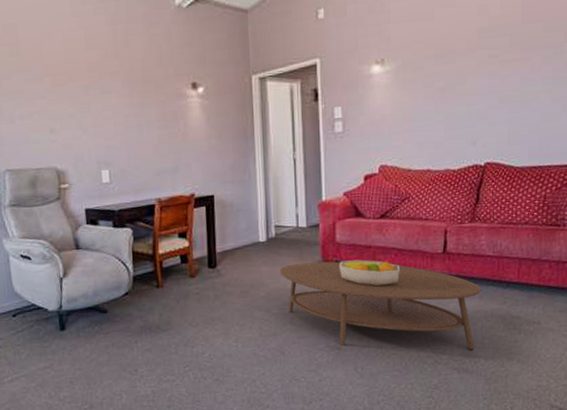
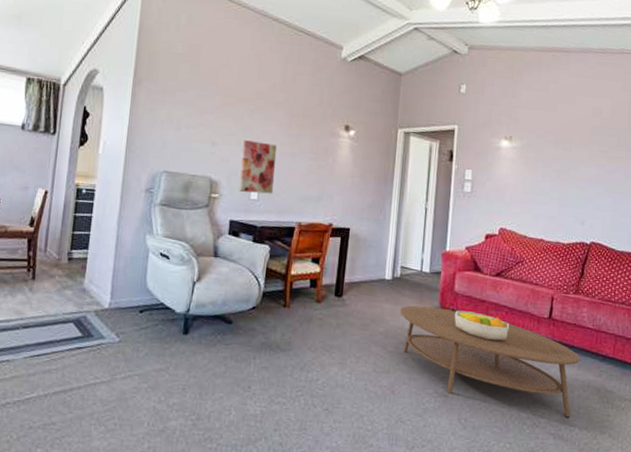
wall art: none [84,119,126,177] -> present [239,140,277,194]

